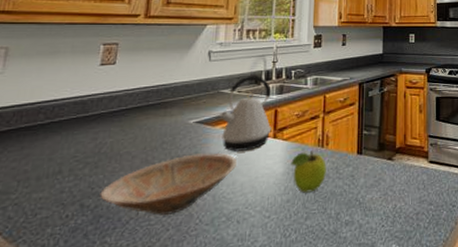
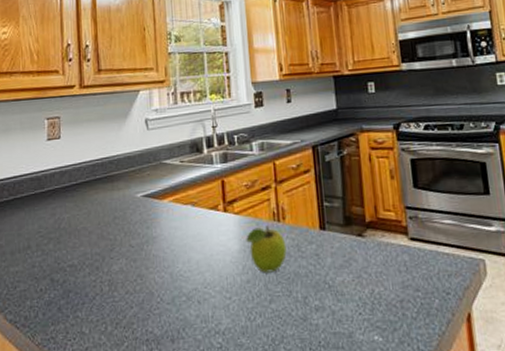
bowl: present [99,153,237,216] -> none [66,228,189,293]
kettle: present [219,75,272,152] -> none [165,143,221,227]

